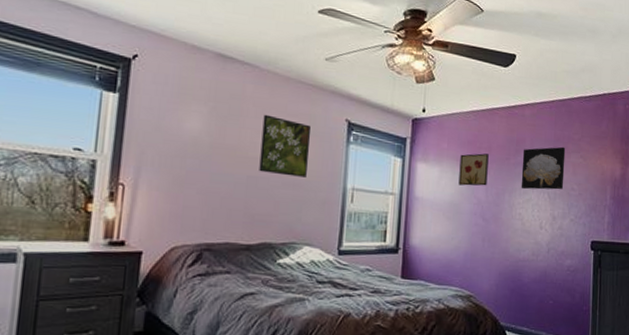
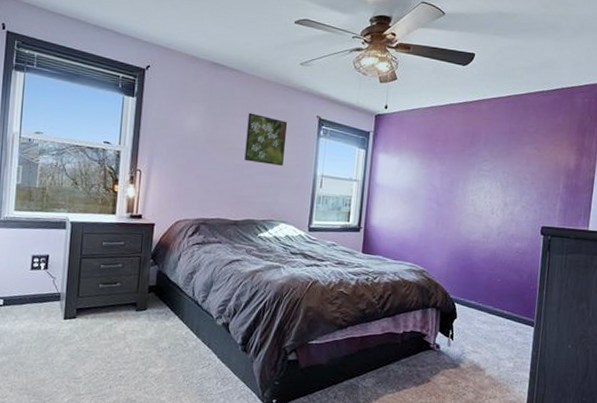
wall art: present [458,153,489,186] -> none [416,145,445,175]
wall art: present [521,146,566,190] -> none [474,139,520,179]

